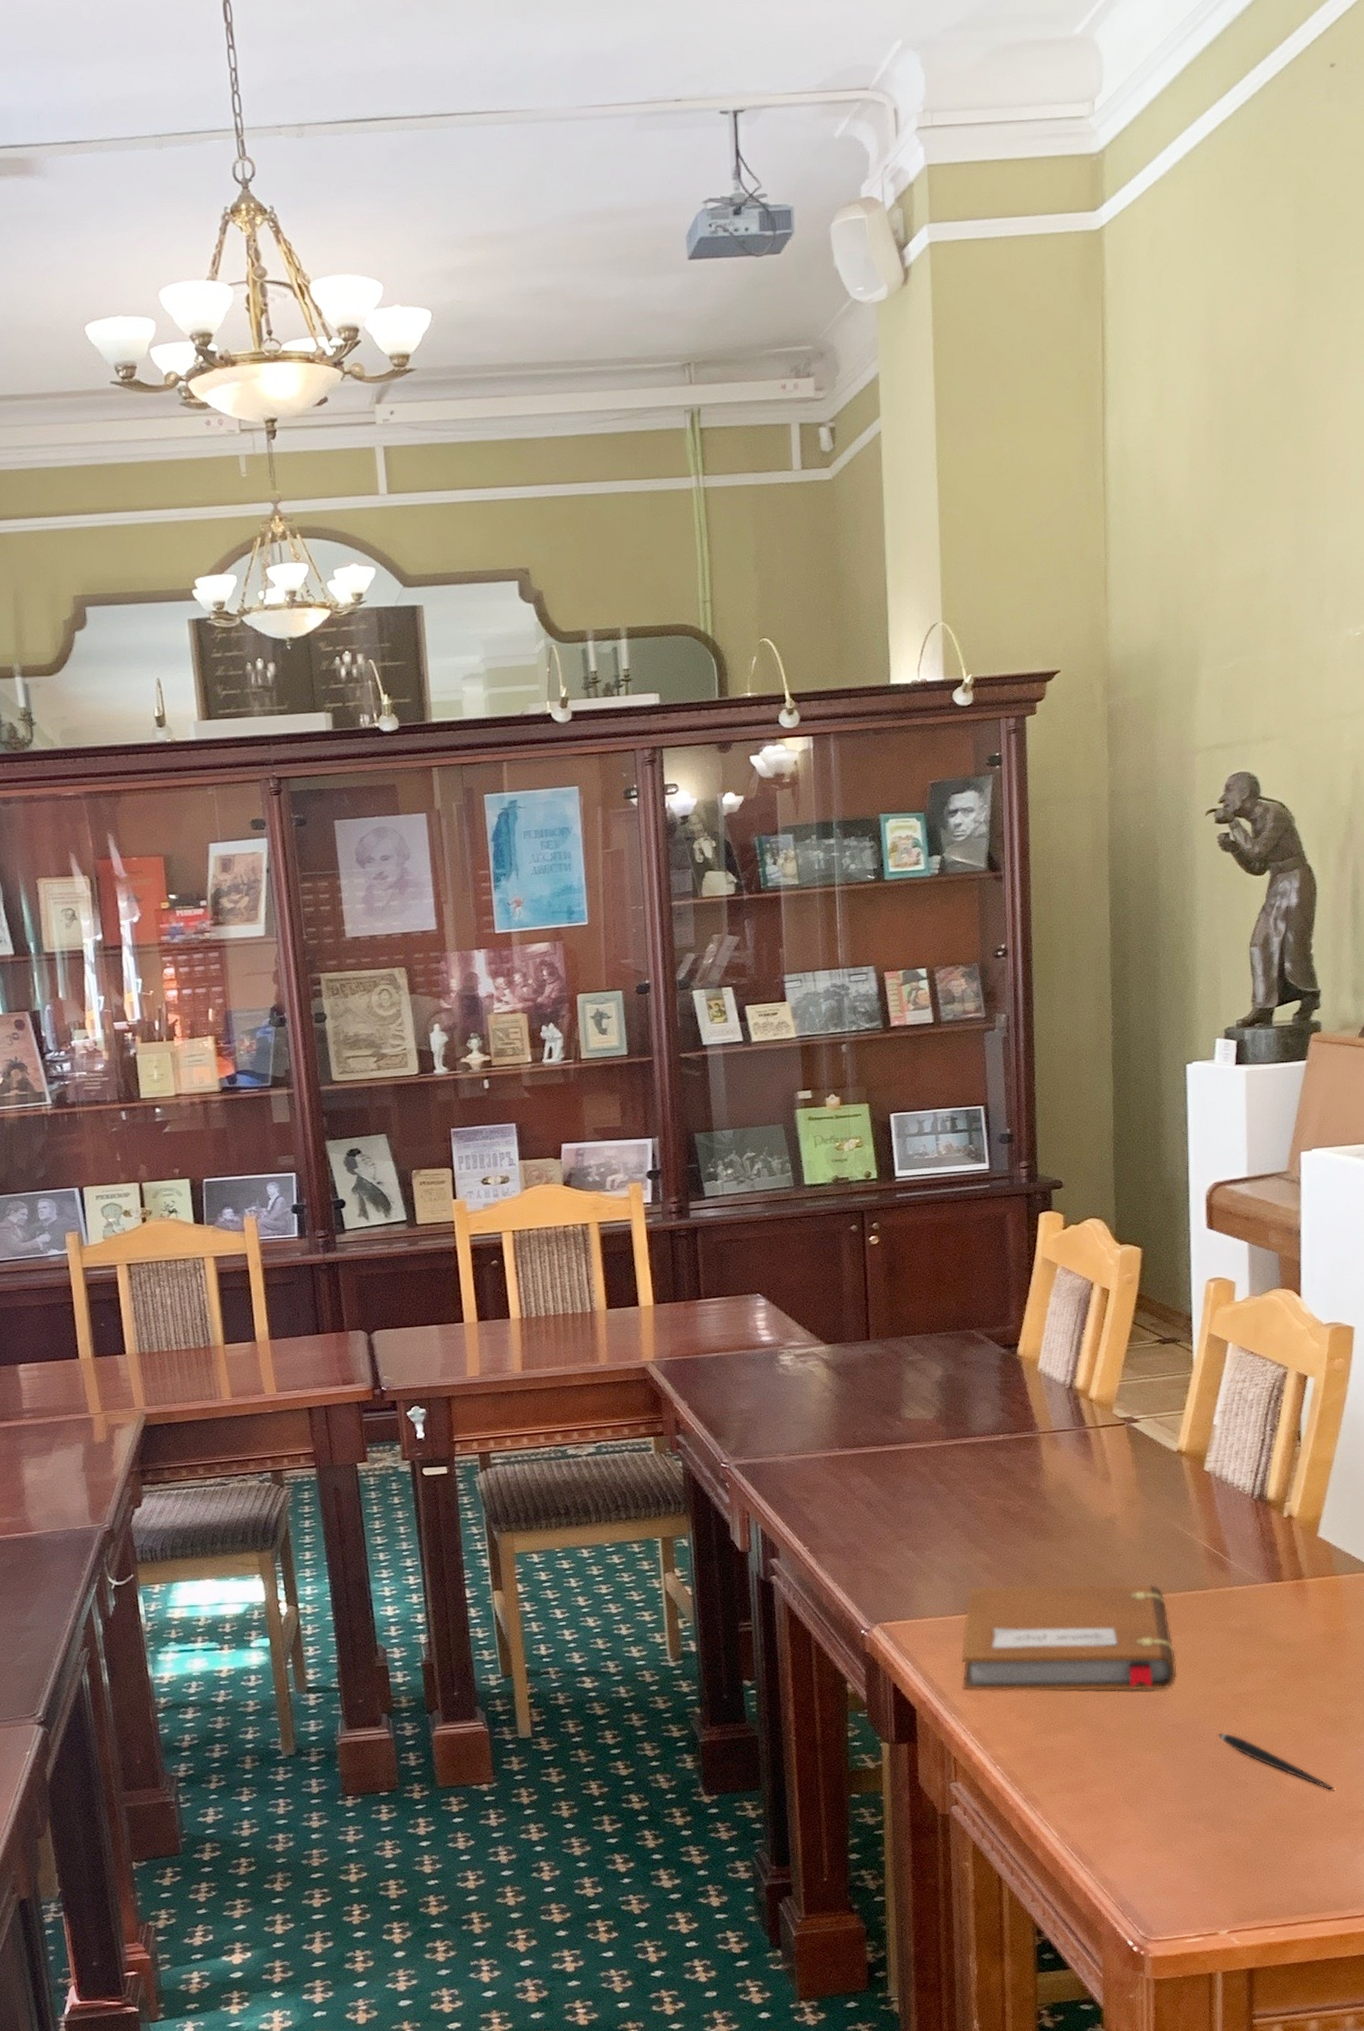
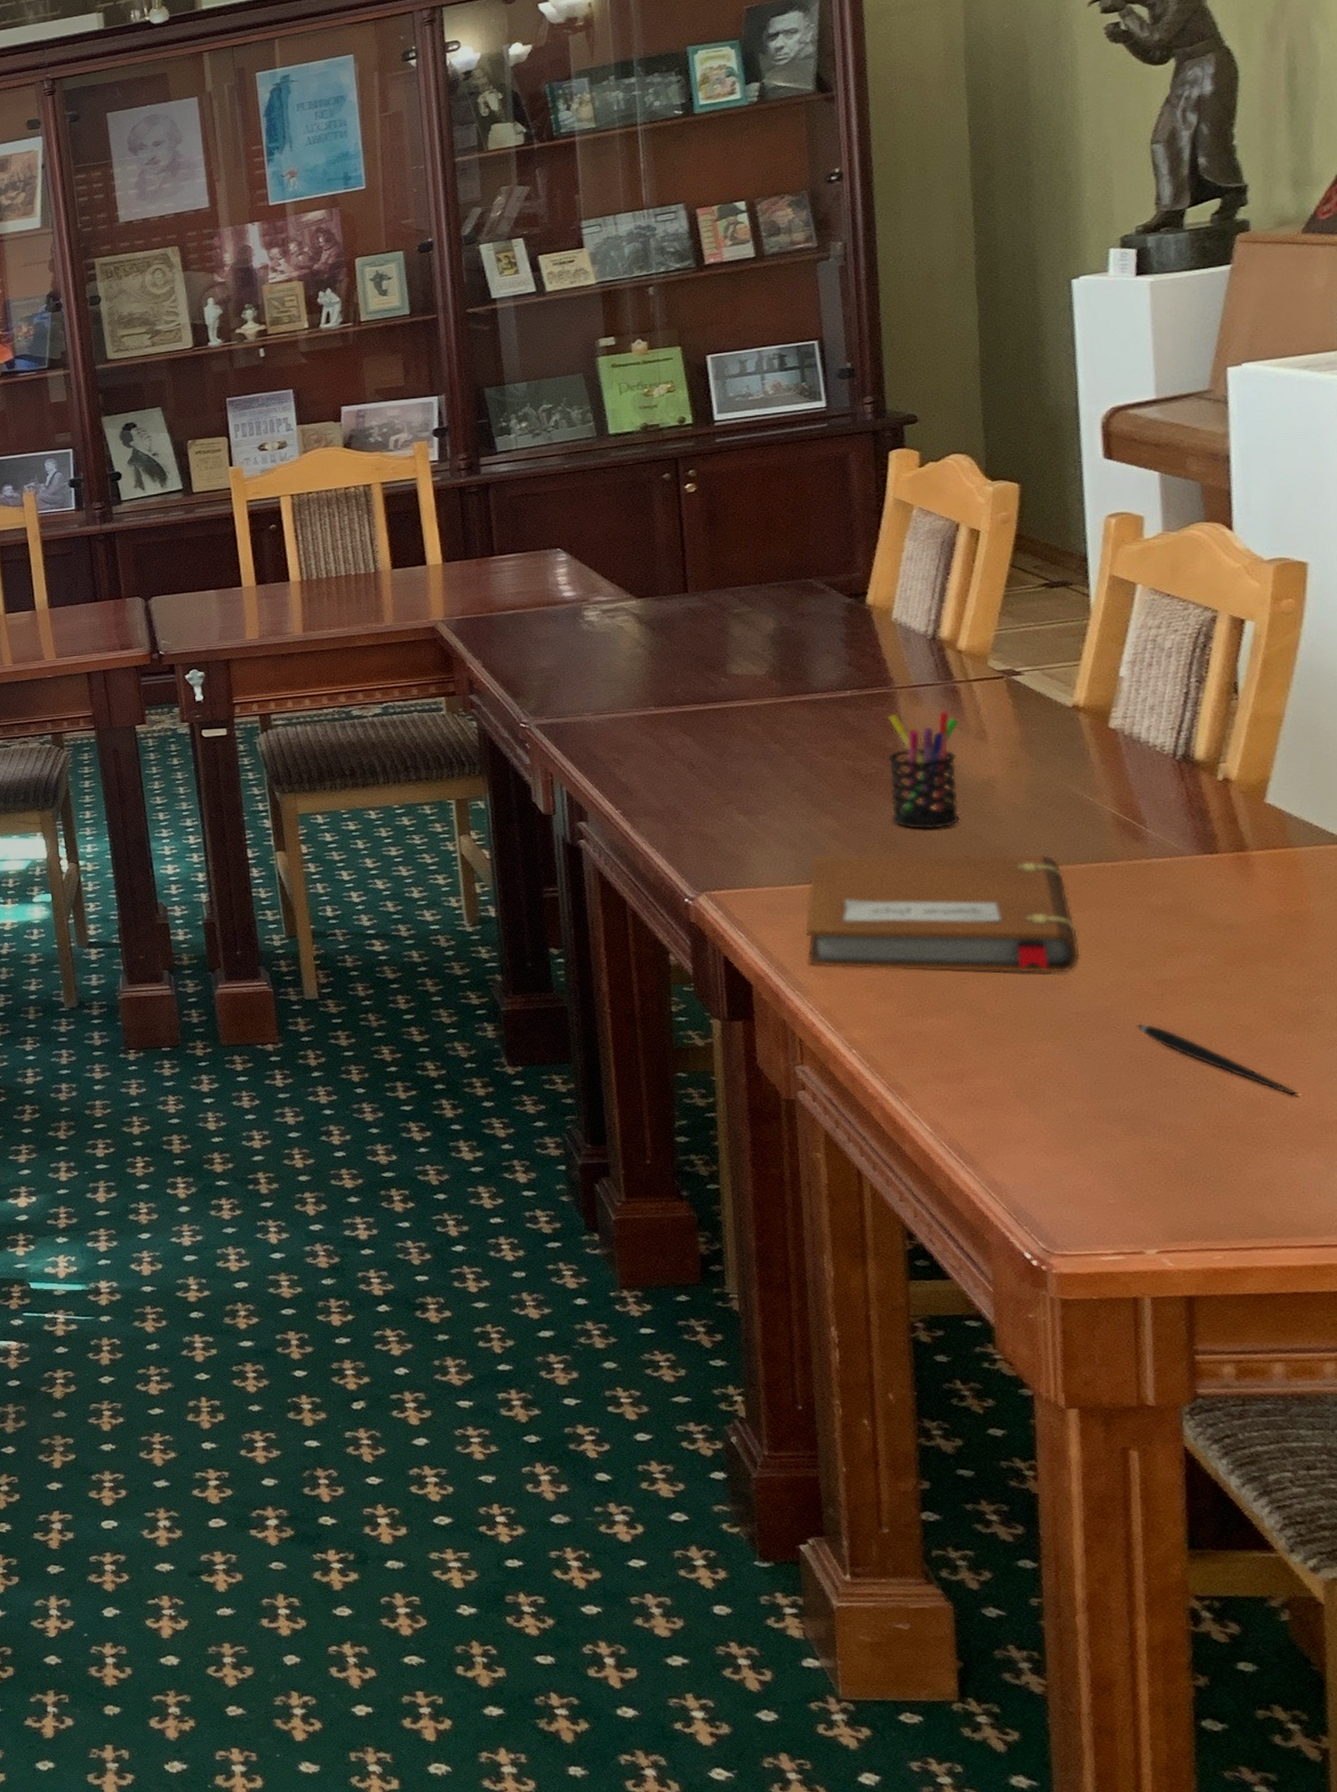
pen holder: none [1031,1455,1089,1563] -> present [888,711,960,830]

